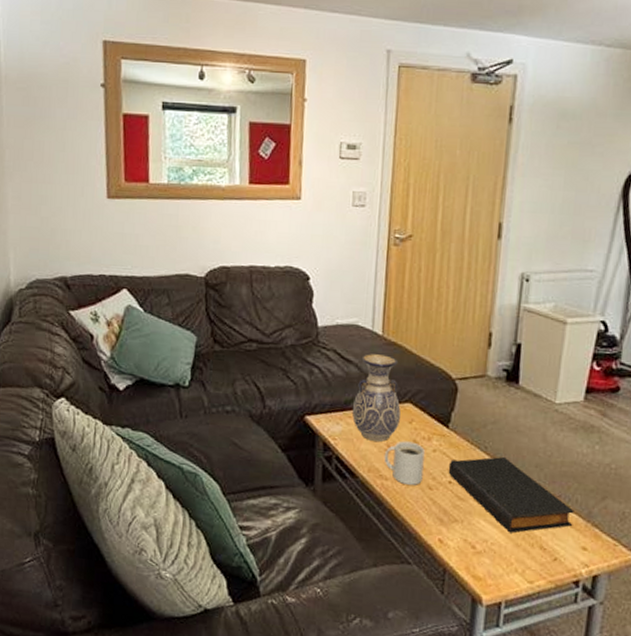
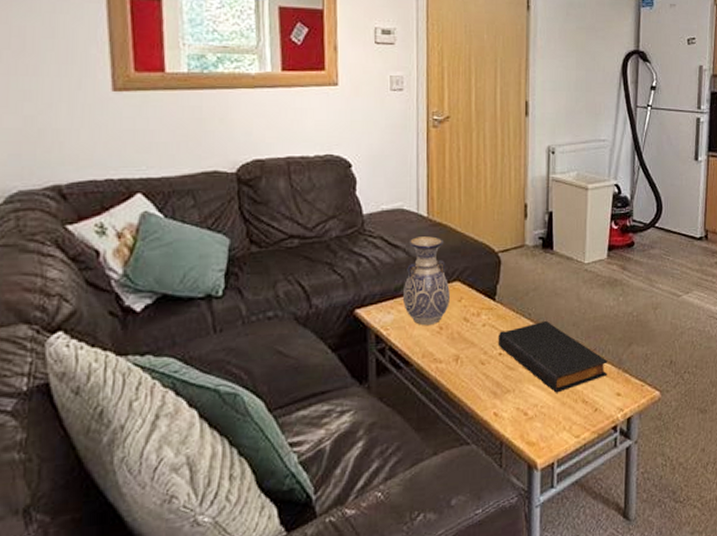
mug: present [384,441,425,486] -> none [437,319,475,365]

